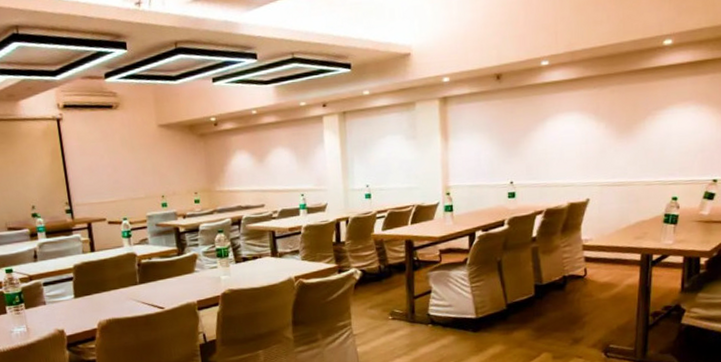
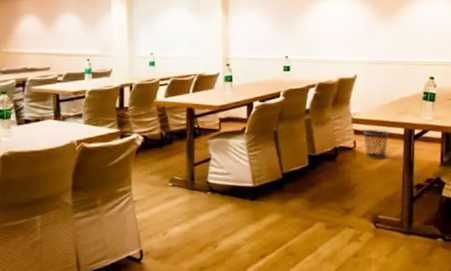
waste bin: none [595,255,624,288] -> present [363,129,389,160]

